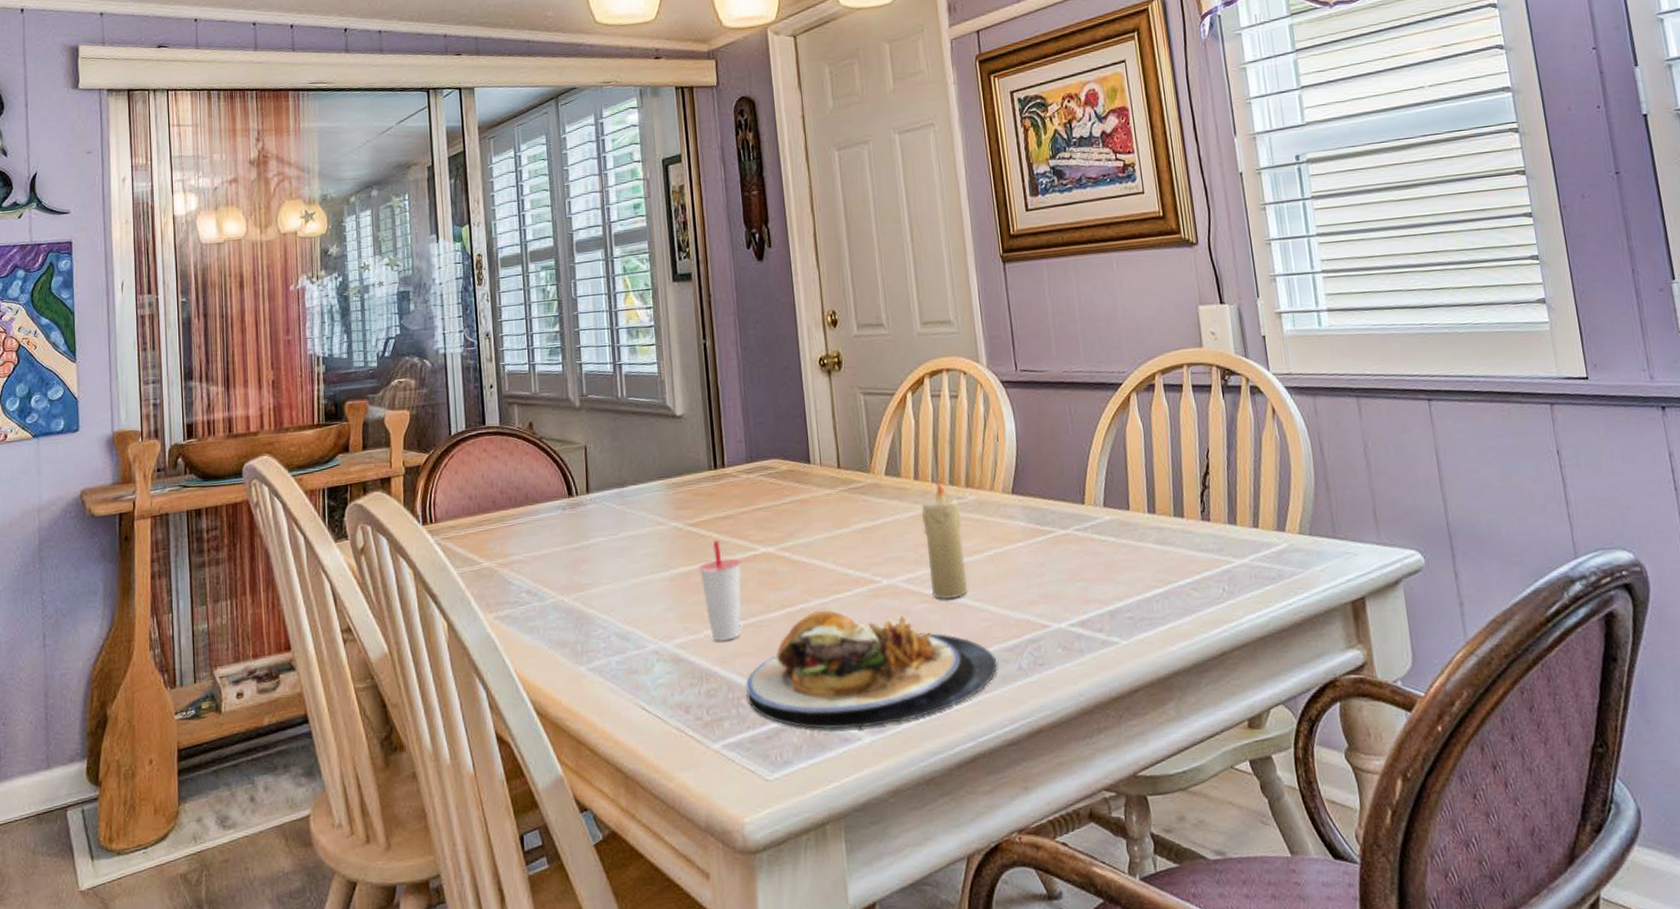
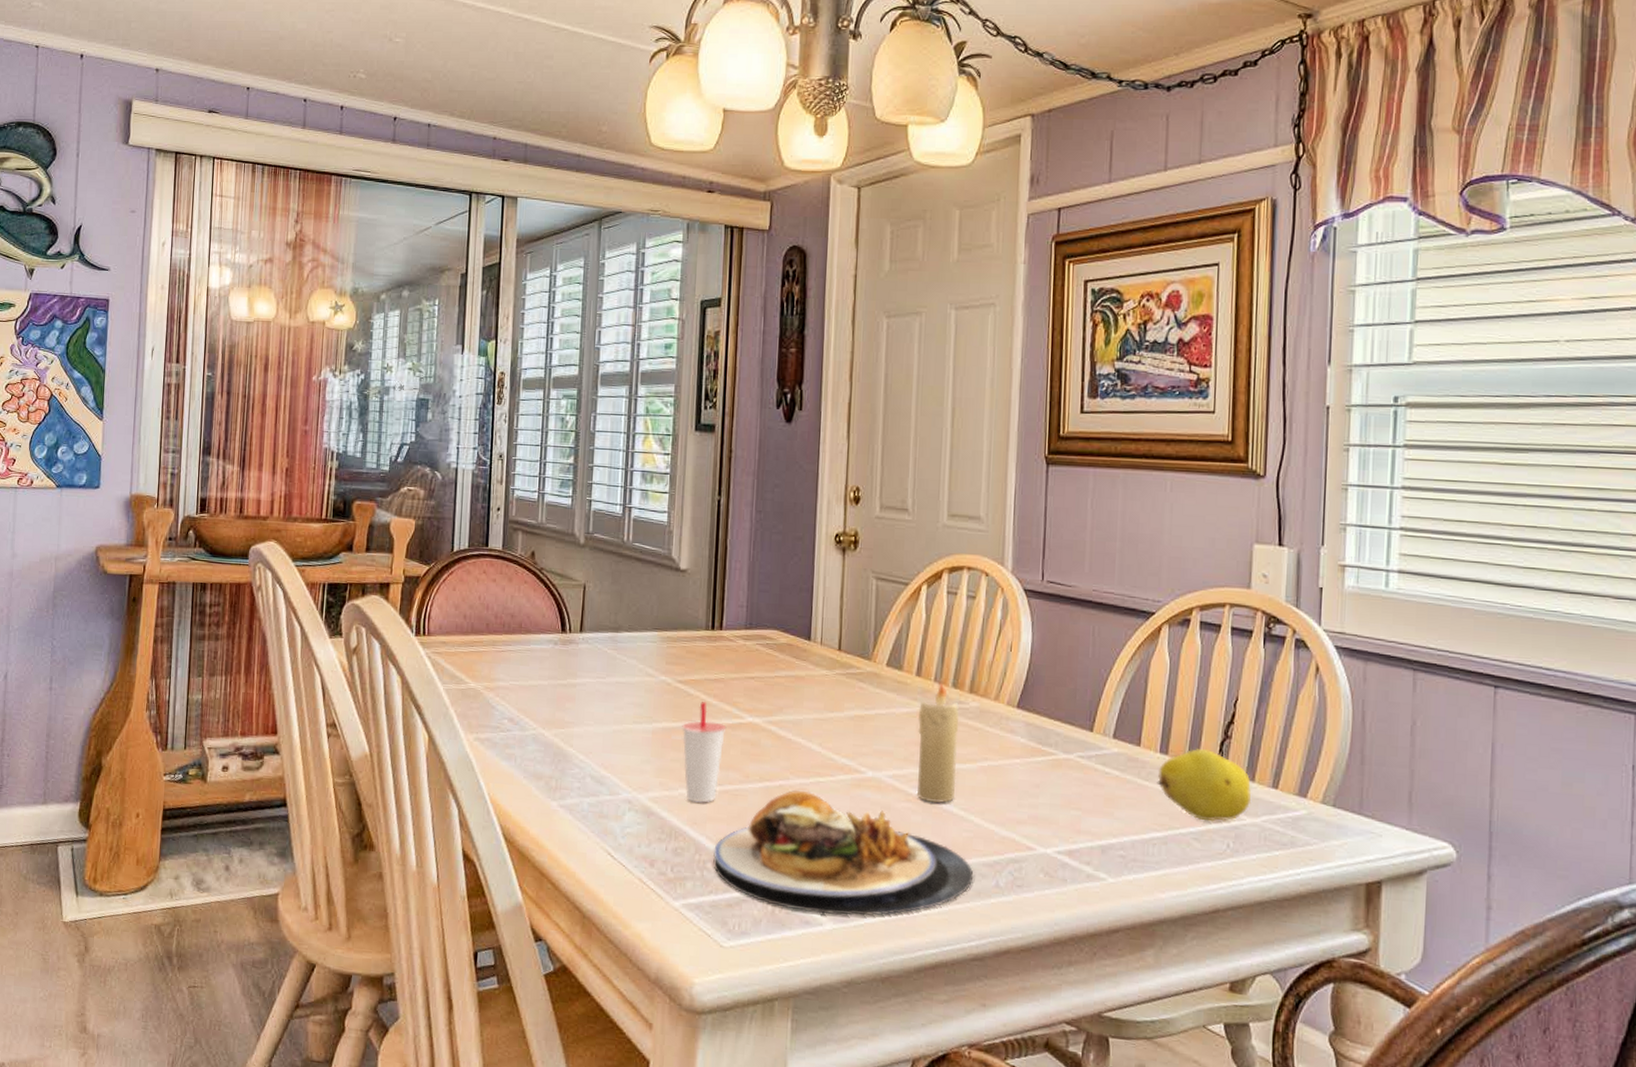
fruit: none [1150,501,1238,570] -> present [1157,748,1252,822]

